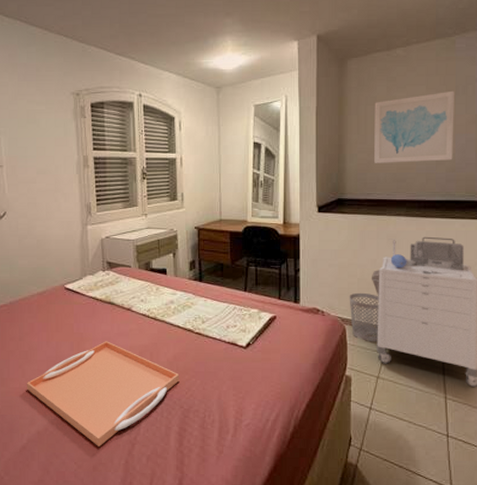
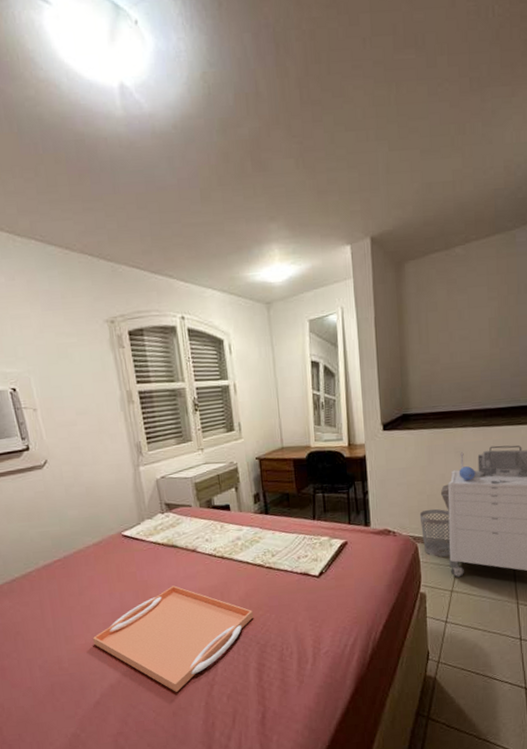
wall art: present [374,90,454,163] -> none [435,289,517,374]

